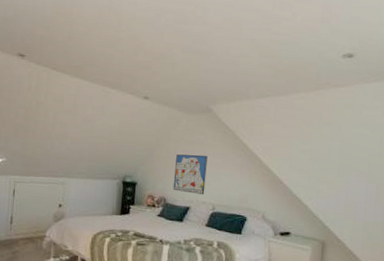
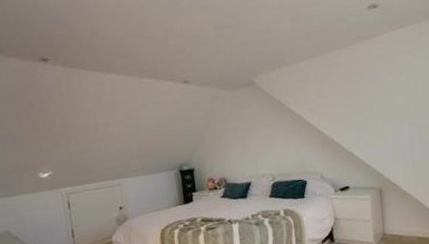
wall art: present [173,154,208,195] -> none [228,128,263,170]

